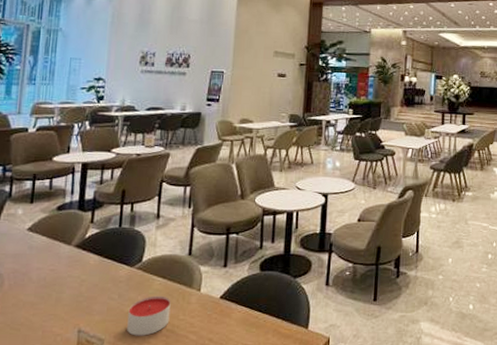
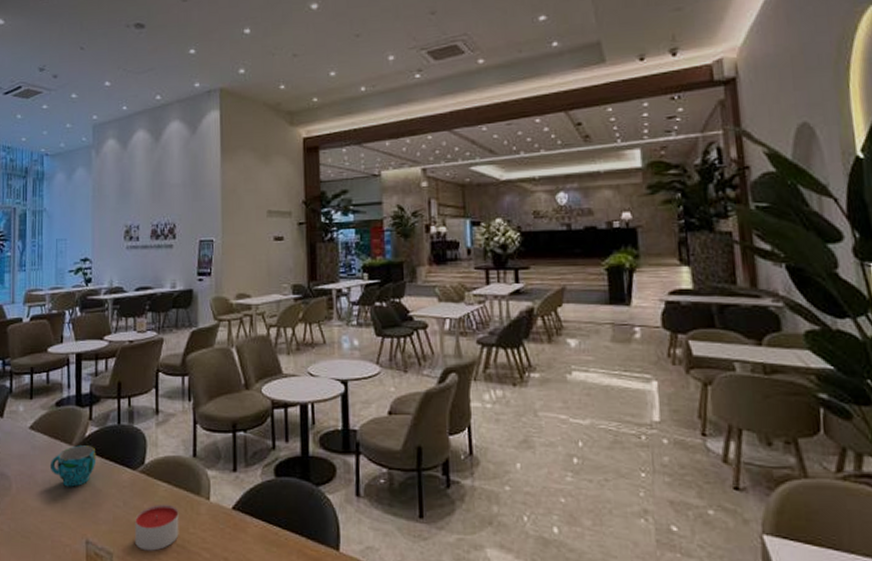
cup: none [46,245,95,283] -> present [49,445,96,487]

